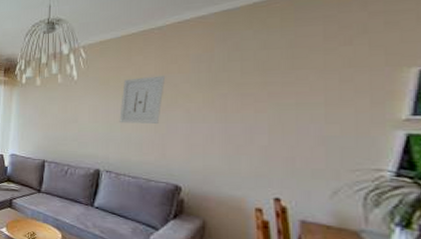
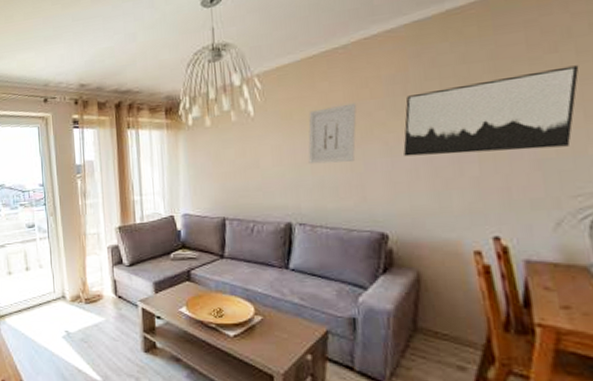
wall art: none [202,58,371,127] -> present [403,65,579,157]

